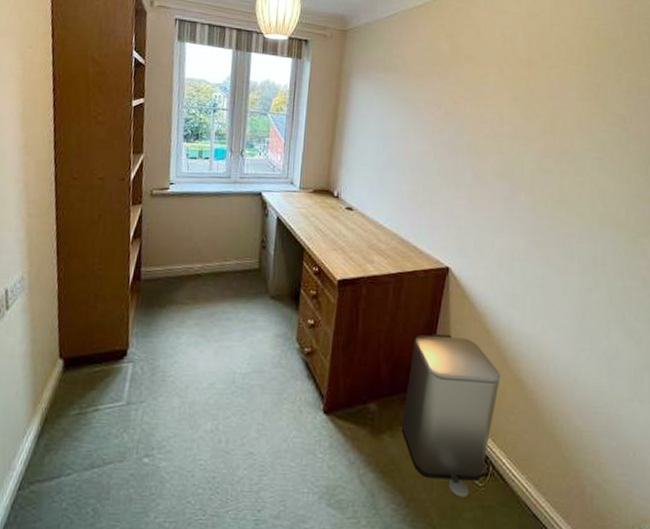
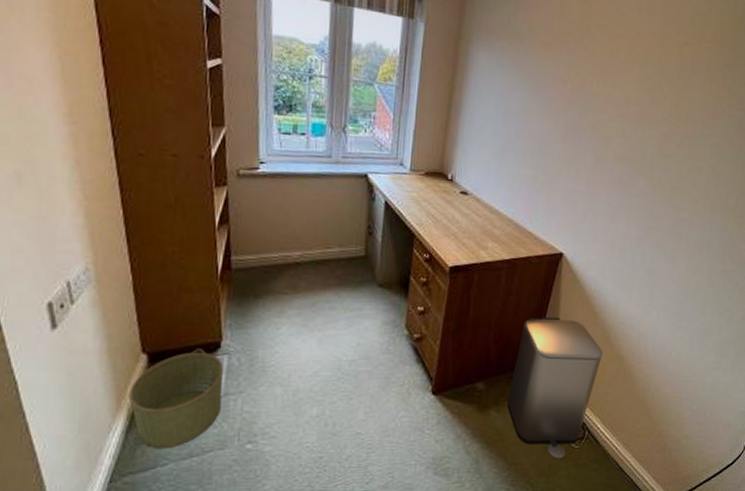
basket: none [44,356,129,458] -> present [129,349,224,449]

